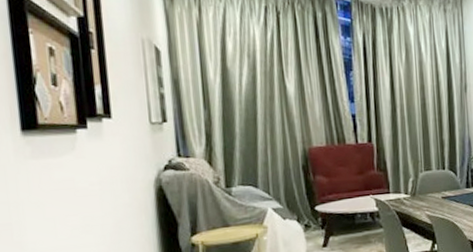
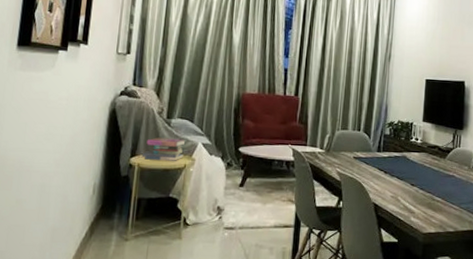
books: none [205,207,253,236] -> present [142,137,186,161]

